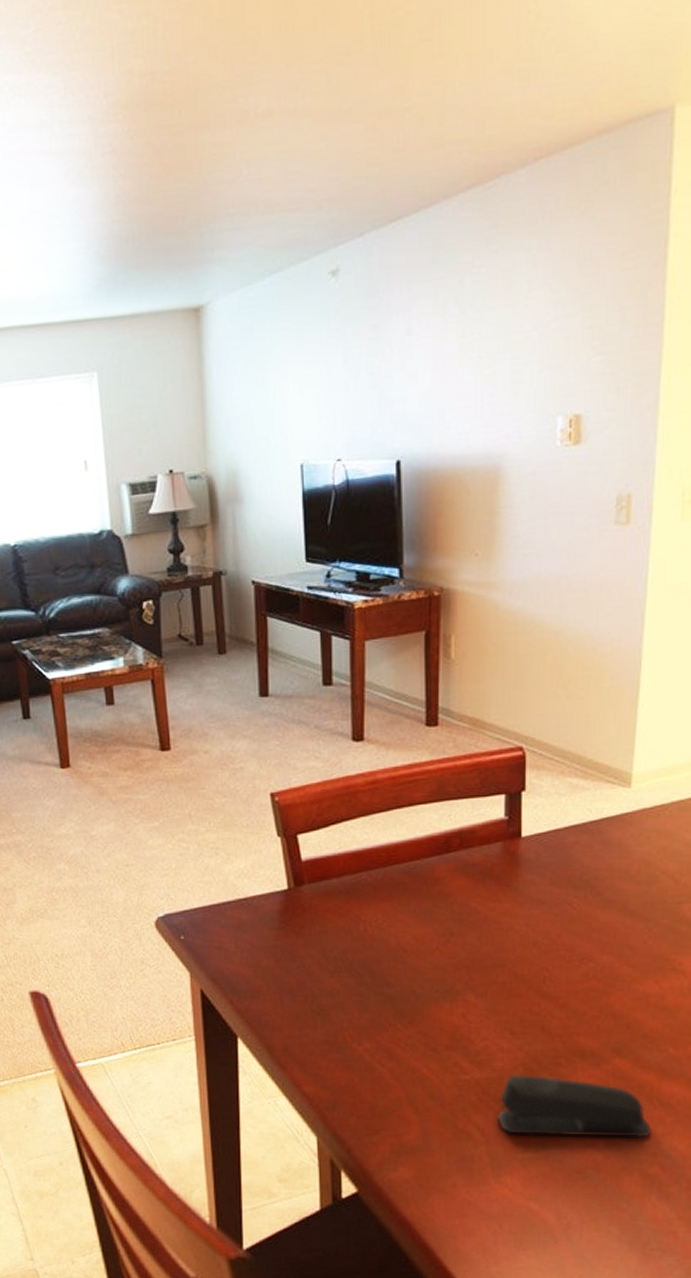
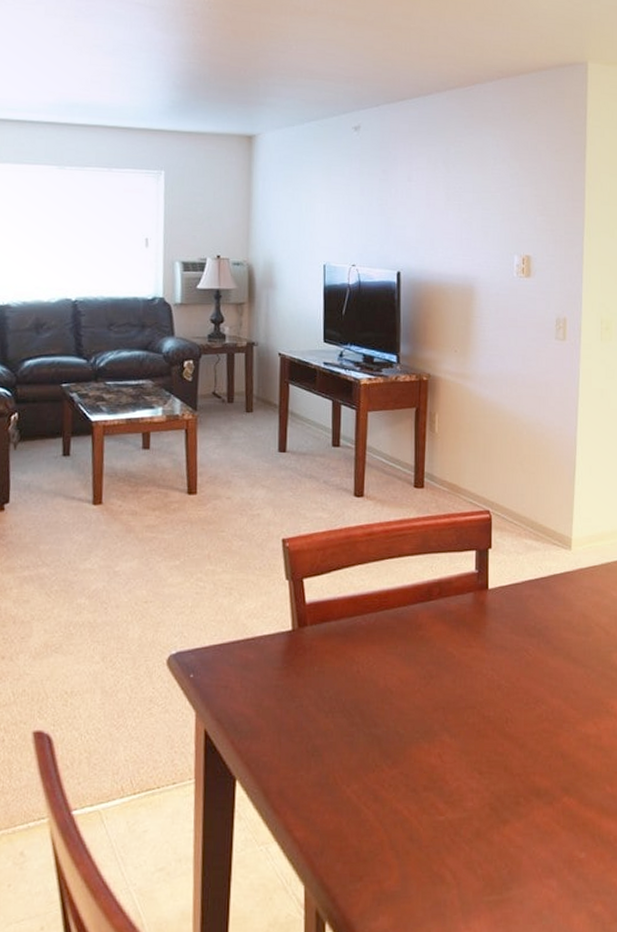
stapler: present [498,1075,653,1137] -> none [468,814,596,877]

